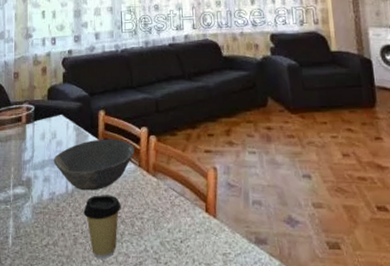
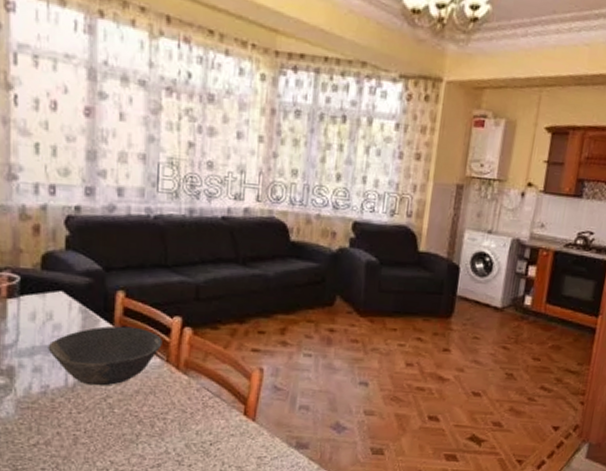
coffee cup: present [83,195,121,259] -> none [88,391,139,461]

